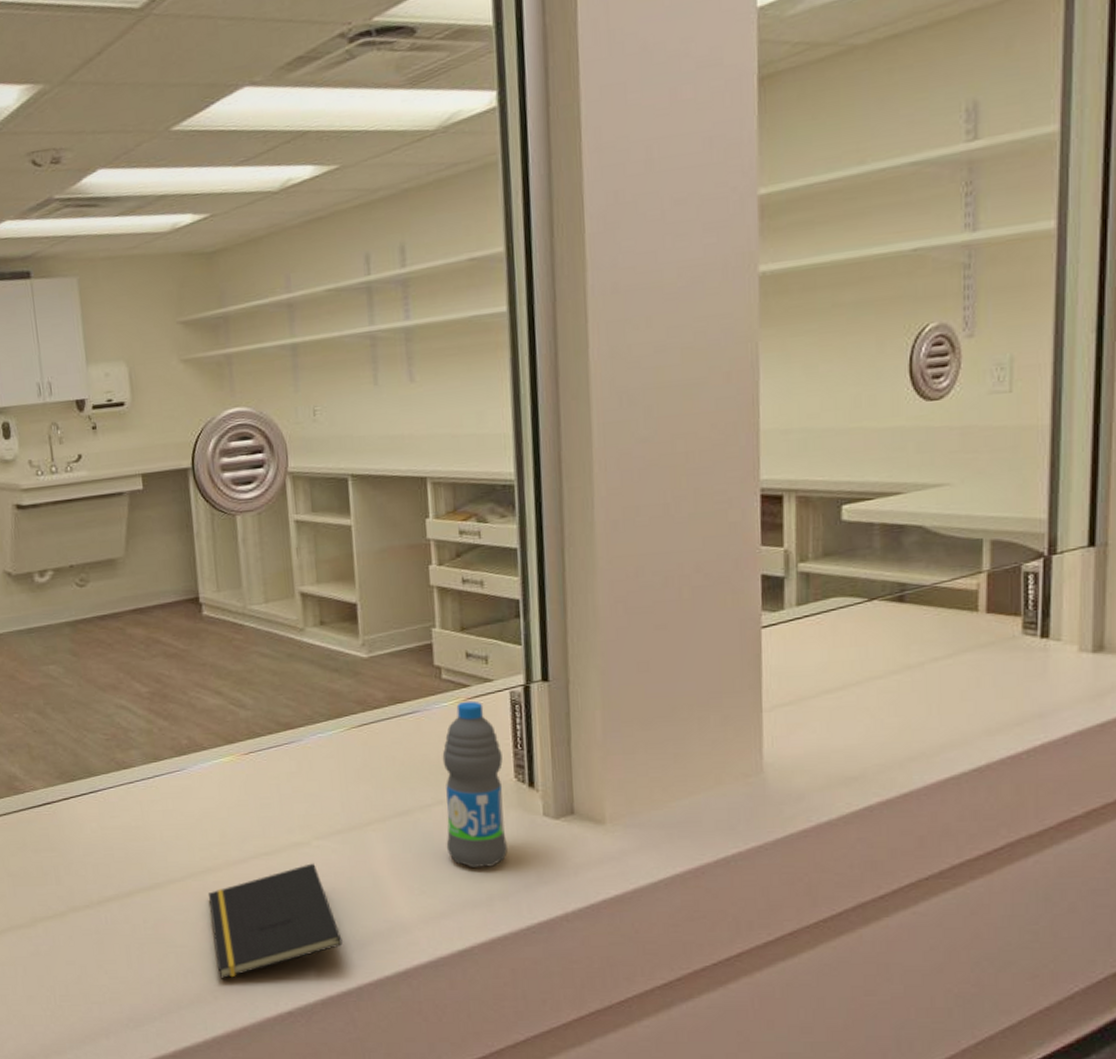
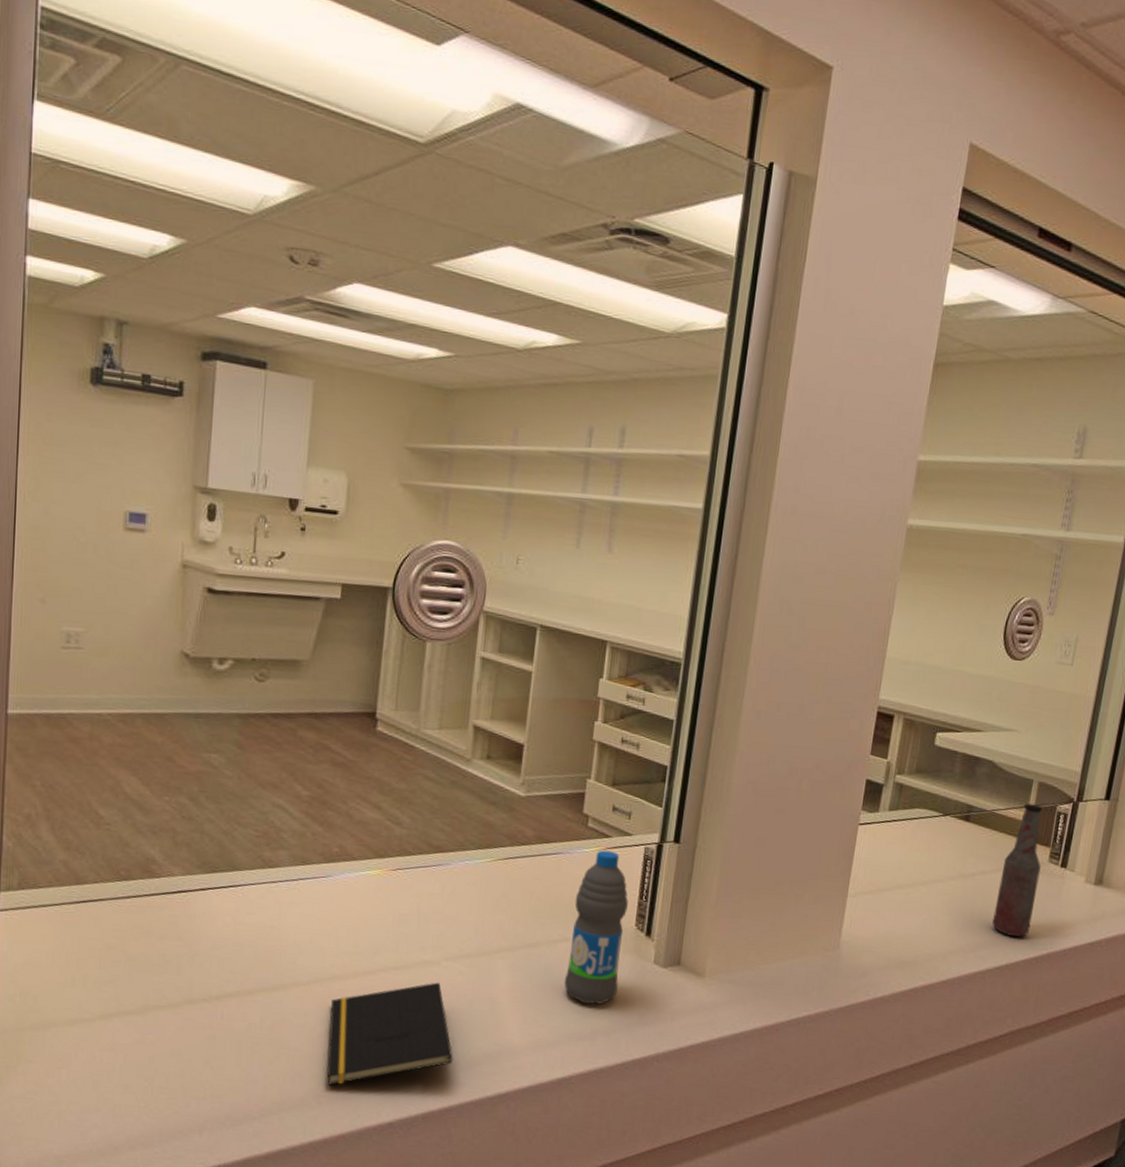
bottle: none [958,568,1013,731] -> present [992,803,1043,937]

